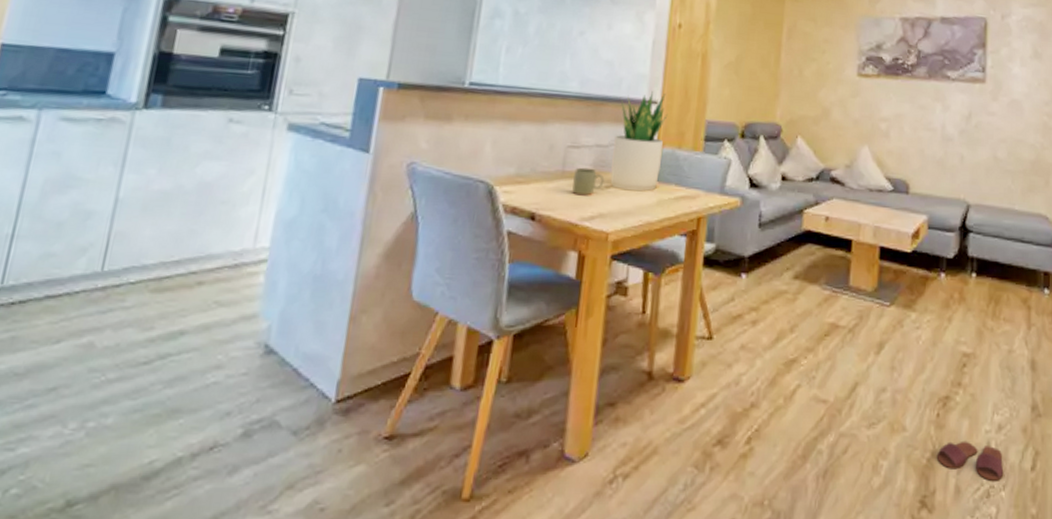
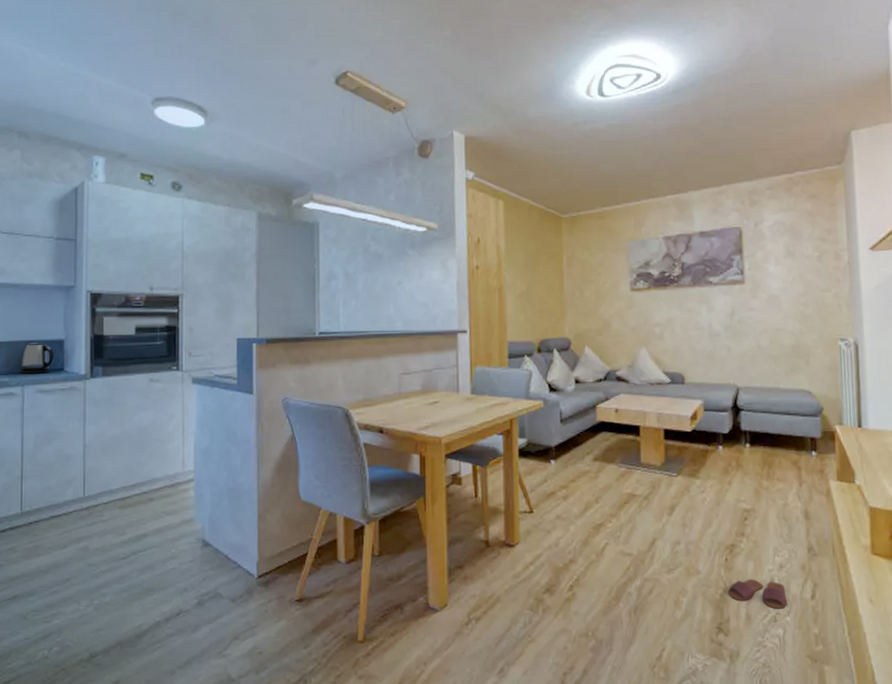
kettle: none [39,51,97,95] -> present [20,342,55,375]
mug: present [572,167,605,196] -> none [407,389,433,411]
planter: present [610,91,668,192] -> none [435,323,476,404]

